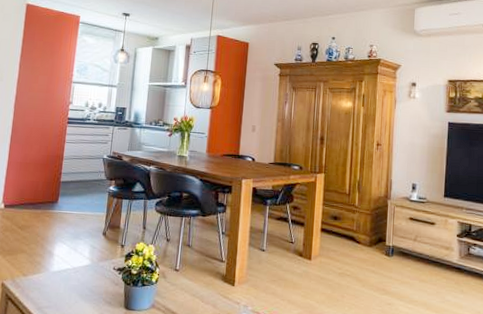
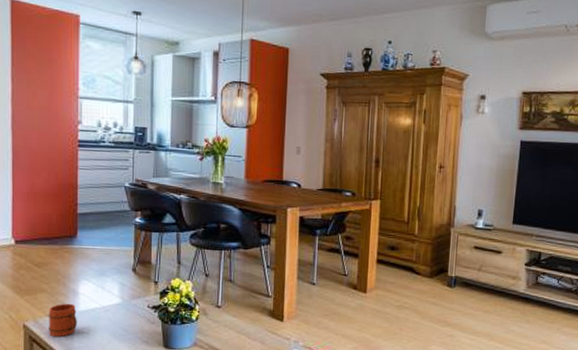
mug: none [23,263,50,296] -> present [48,303,77,337]

